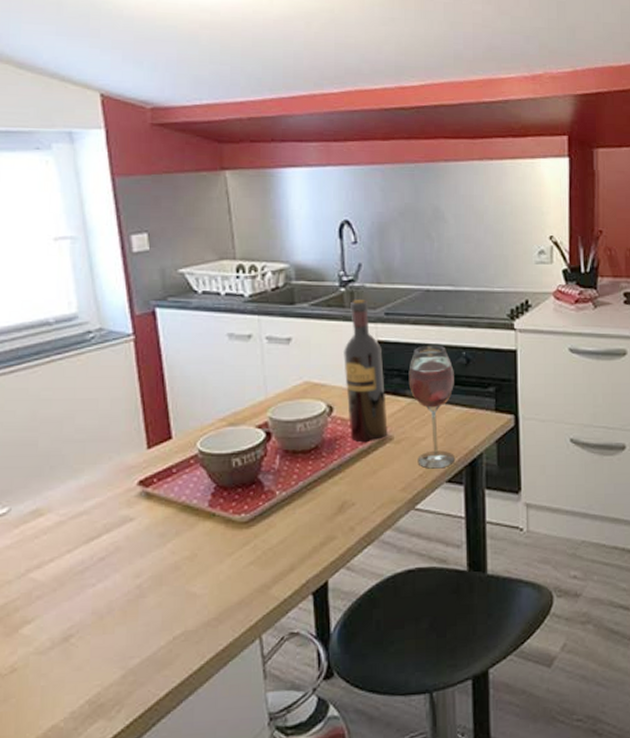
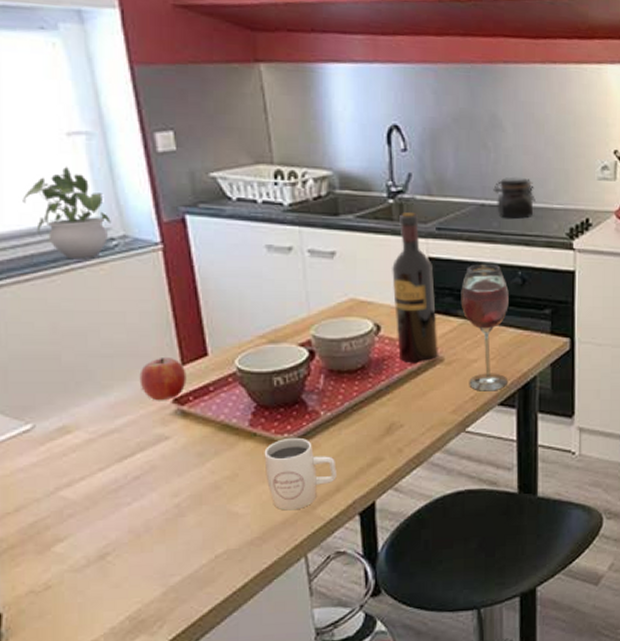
potted plant: none [12,267,89,352] -> present [22,166,111,260]
fruit: none [108,442,152,484] -> present [139,358,186,401]
mug: none [222,517,292,591] -> present [264,437,338,511]
jar: none [437,263,477,302] -> present [493,176,535,218]

